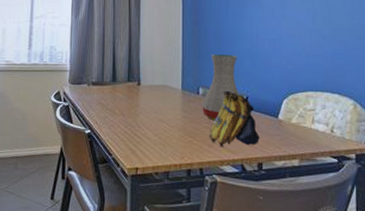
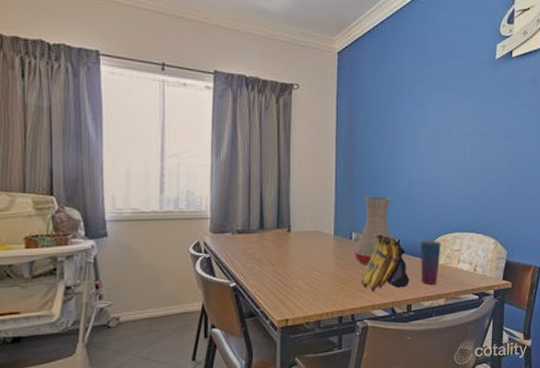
cup: none [271,98,293,145] -> present [421,240,441,286]

